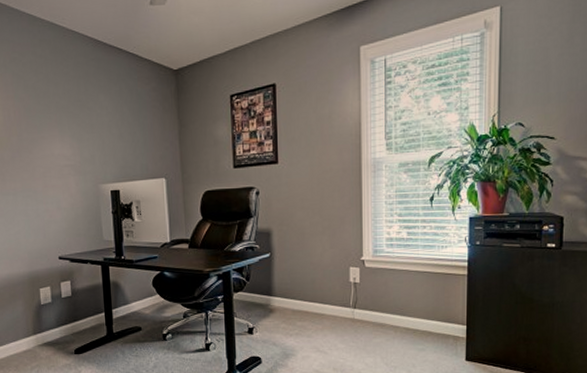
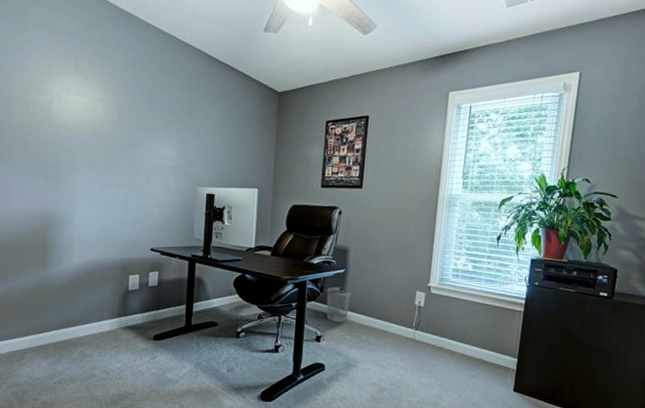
wastebasket: none [253,273,280,311] -> present [326,286,351,323]

